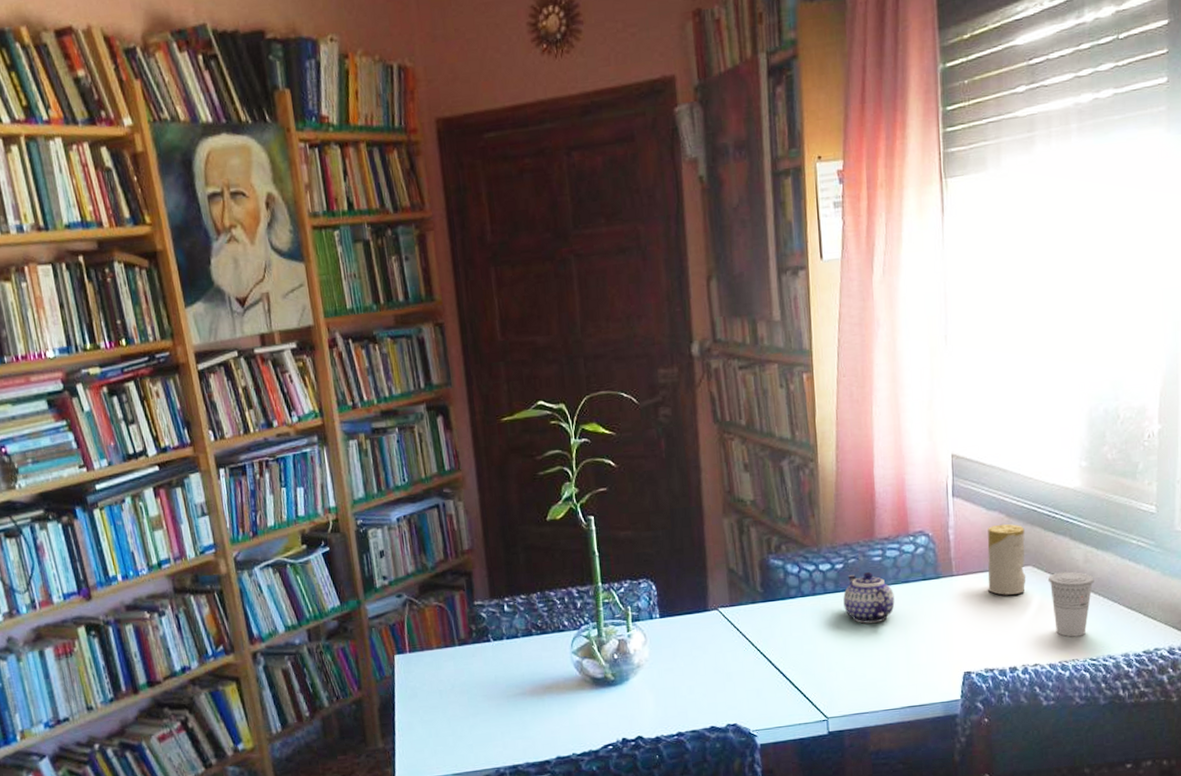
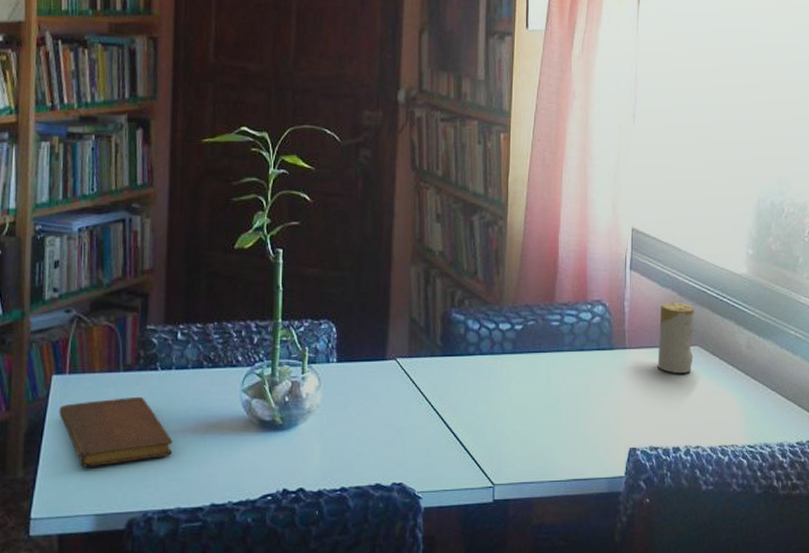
notebook: none [405,667,515,734] -> present [59,396,173,467]
teapot: present [843,572,895,624] -> none [520,336,569,388]
cup: present [1047,571,1094,637] -> none [712,355,755,422]

